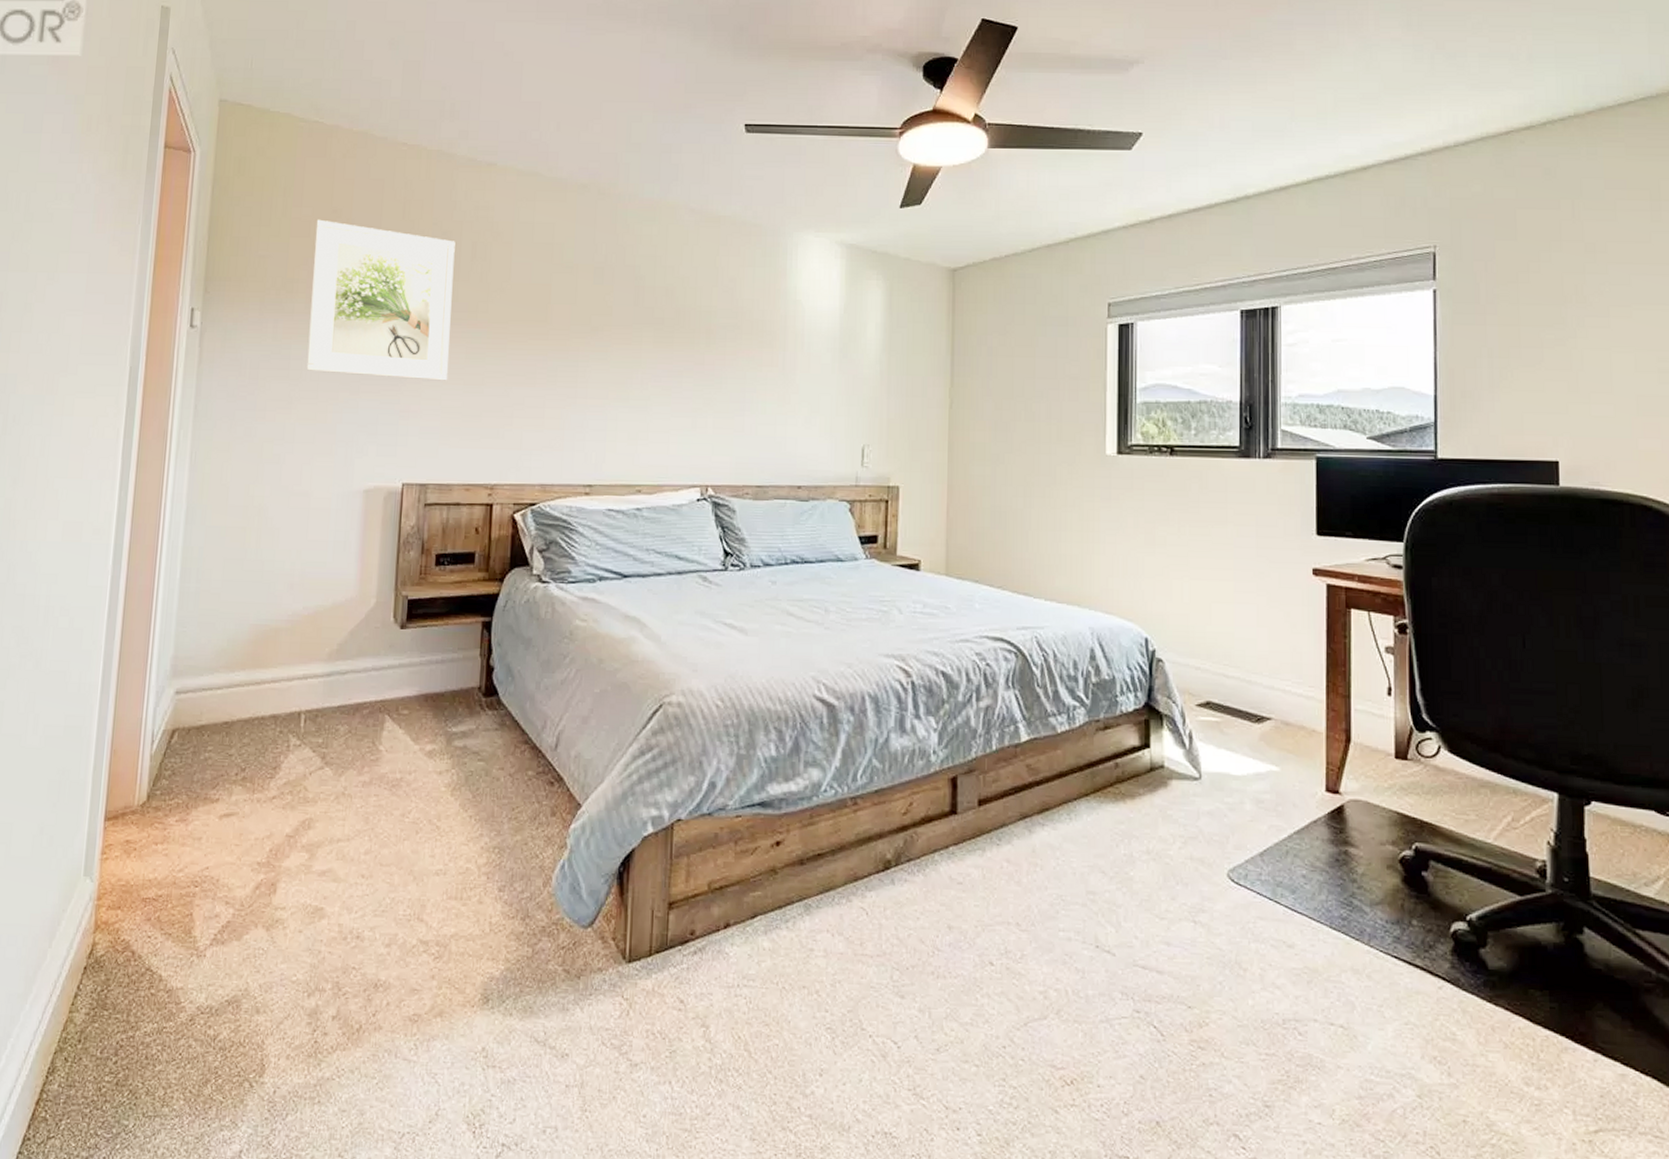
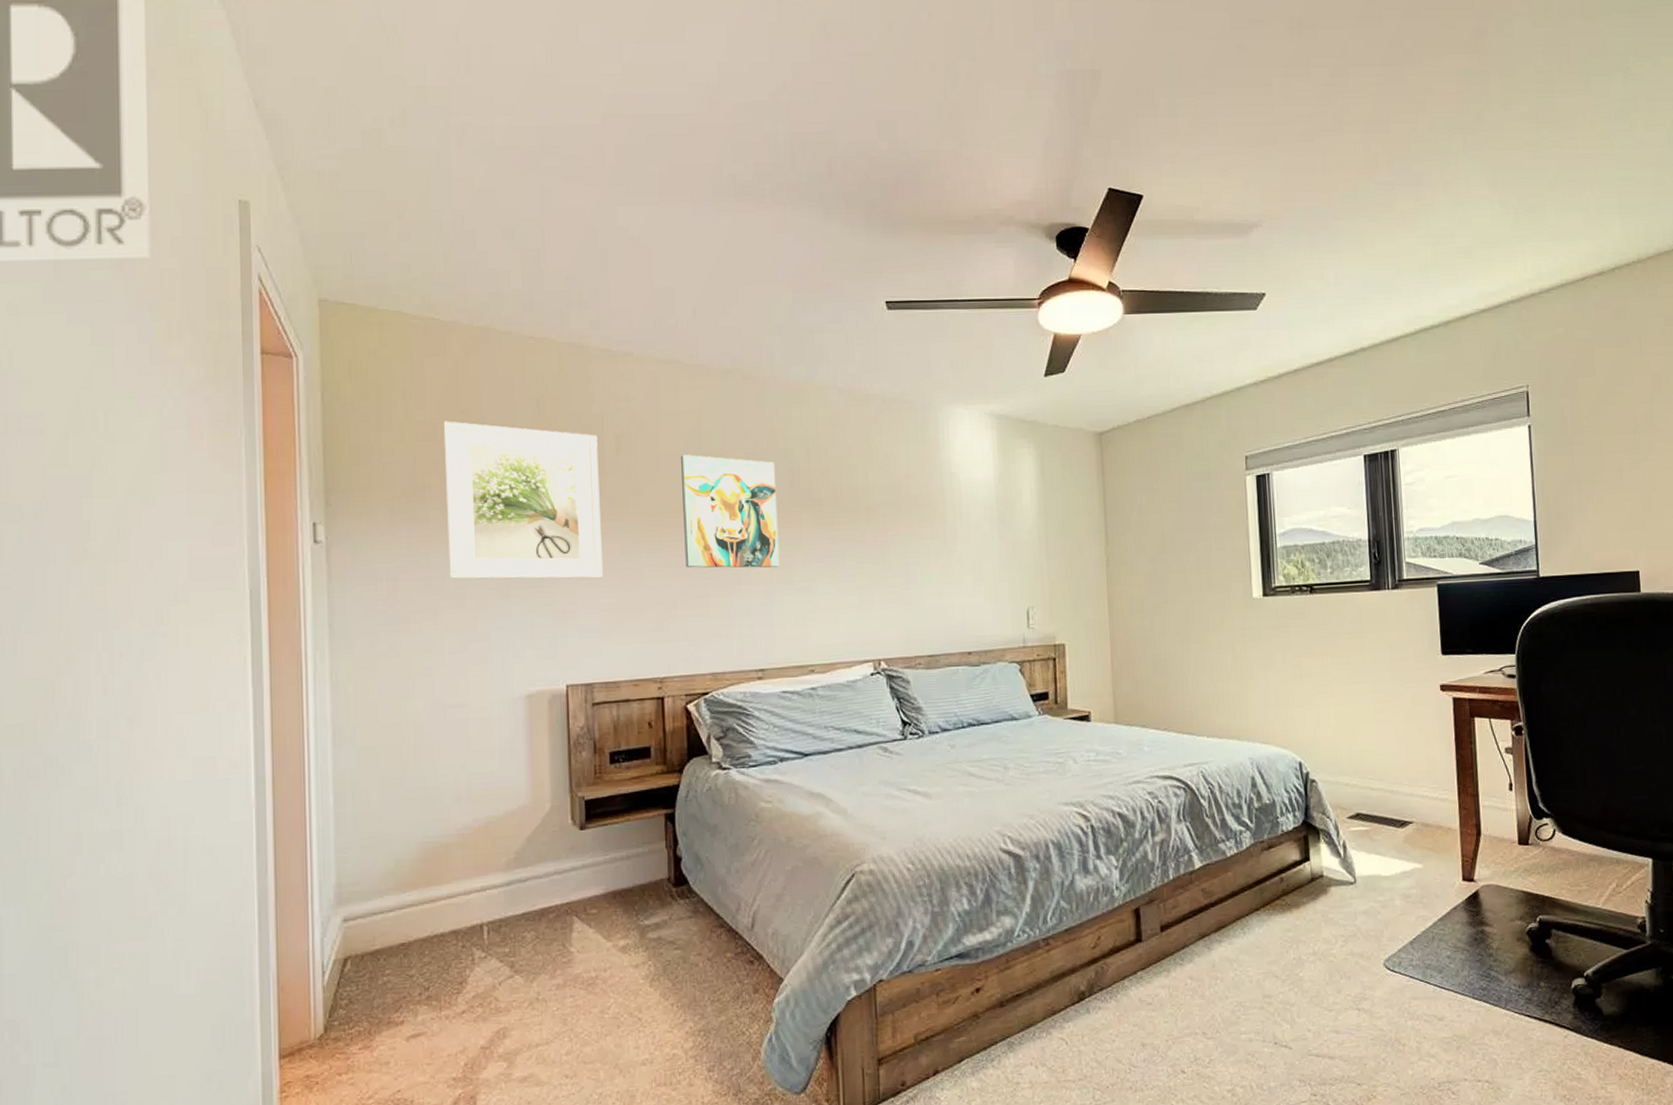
wall art: none [526,265,622,384] -> present [681,454,780,568]

